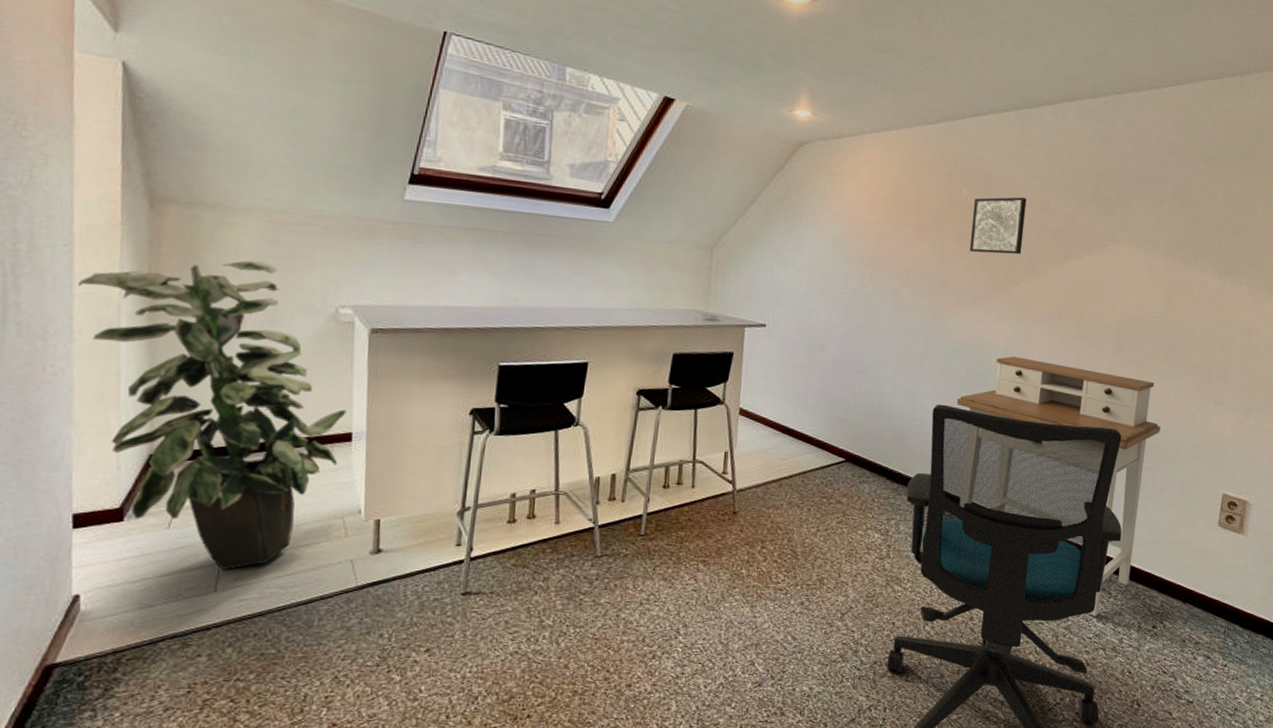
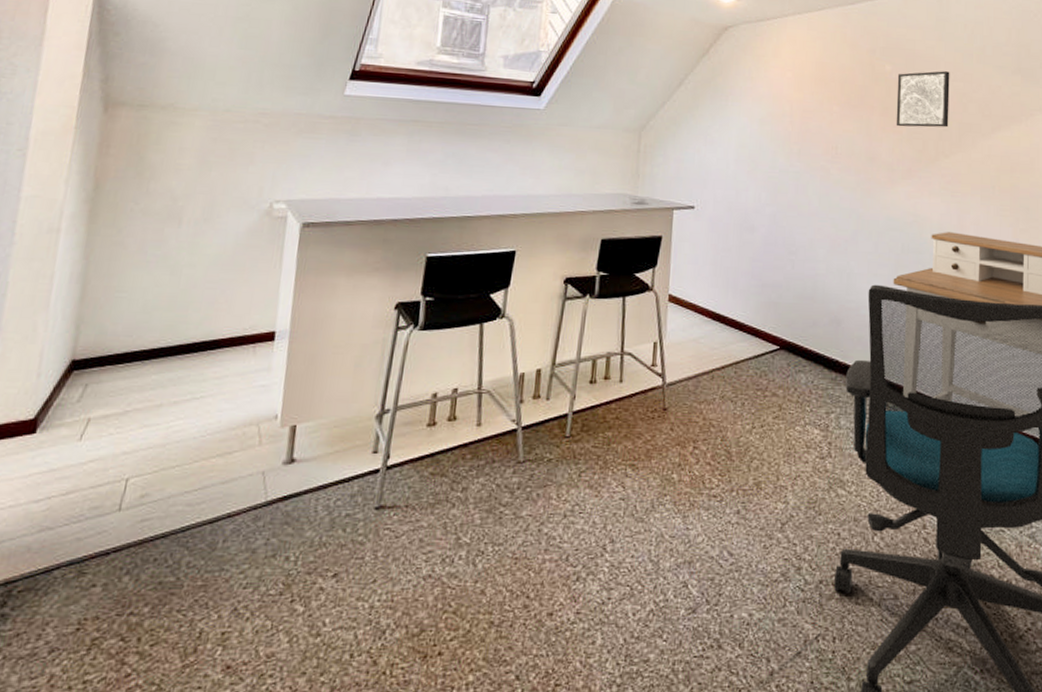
indoor plant: present [77,260,347,570] -> none [25,159,272,486]

